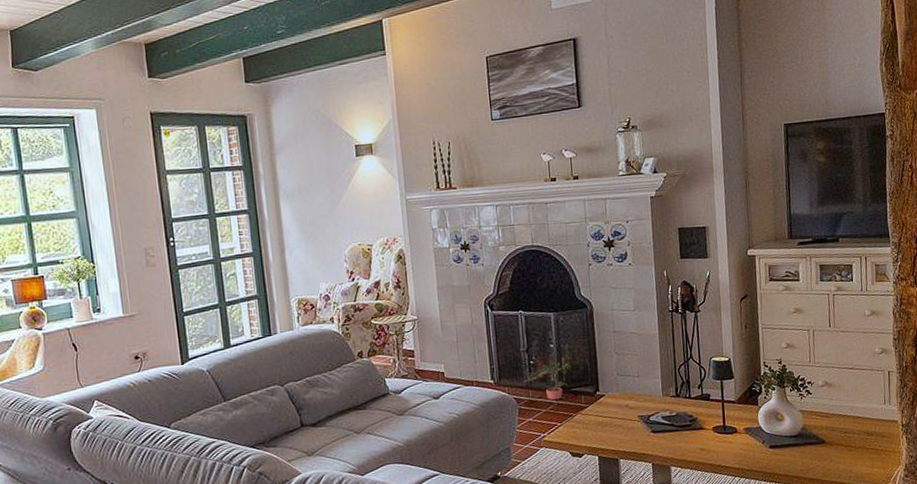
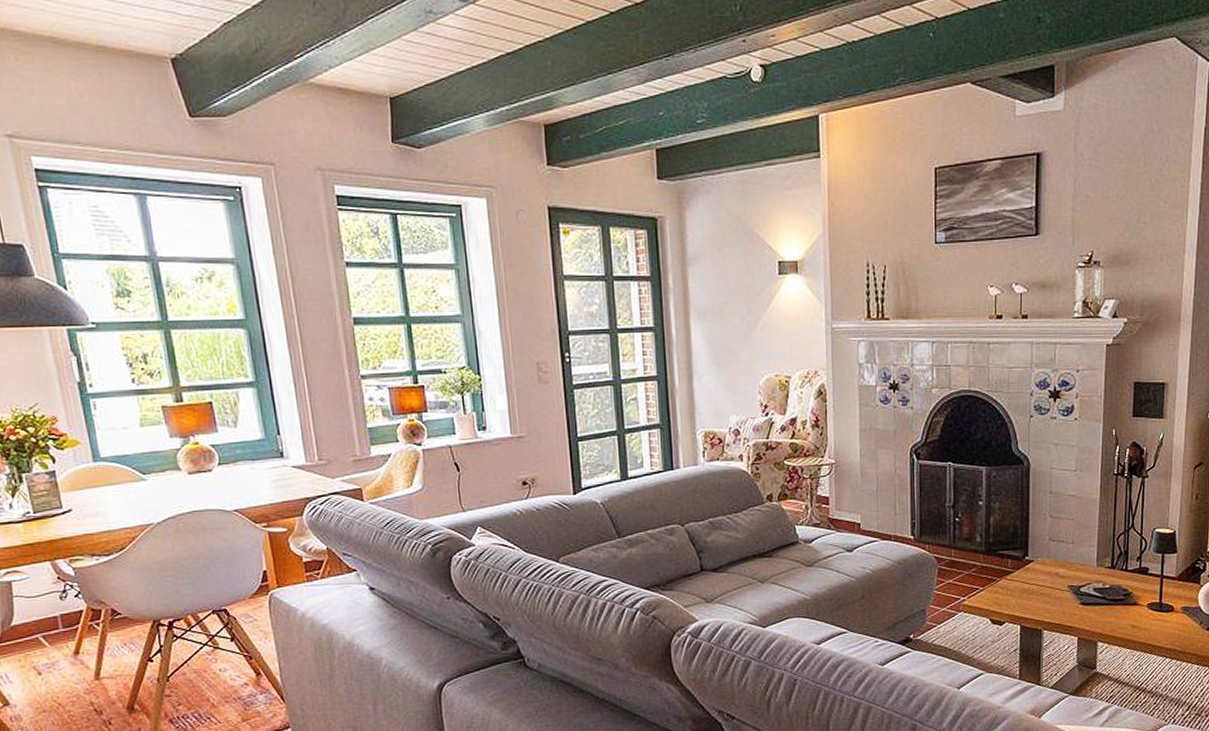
potted plant: present [523,360,572,400] -> none [946,519,1000,562]

